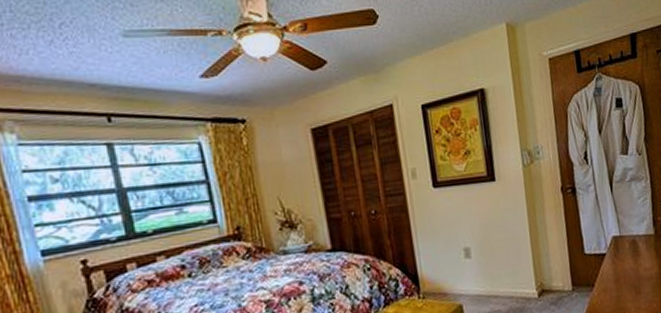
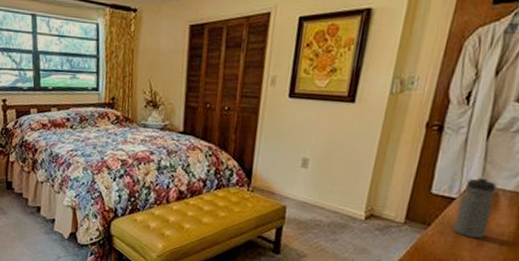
water bottle: none [609,226,639,289] -> present [453,176,497,239]

